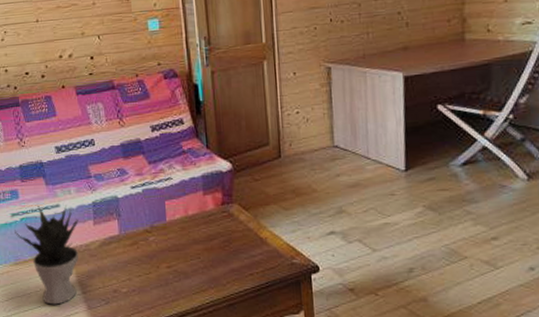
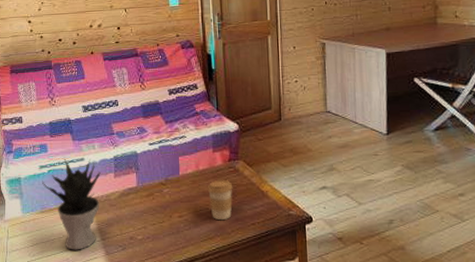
coffee cup: none [198,225,227,271] -> present [207,179,233,221]

